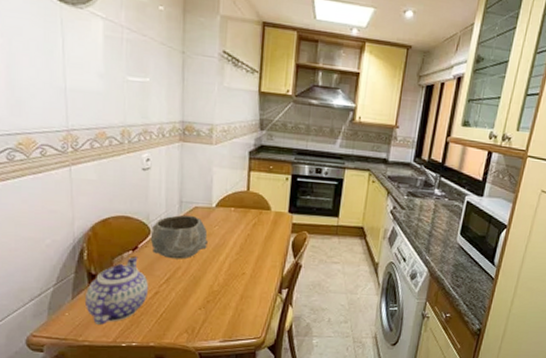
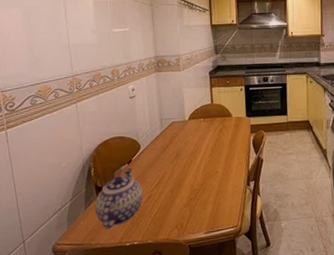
bowl: present [150,214,209,259] -> none [140,129,186,167]

